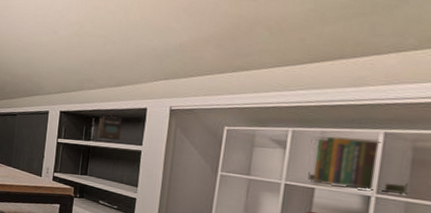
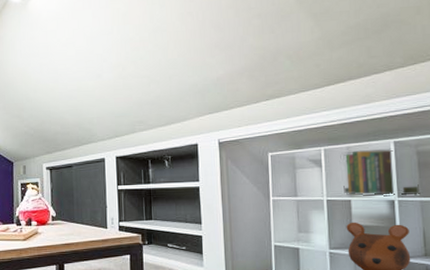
books: present [97,116,122,140] -> none [155,156,178,180]

